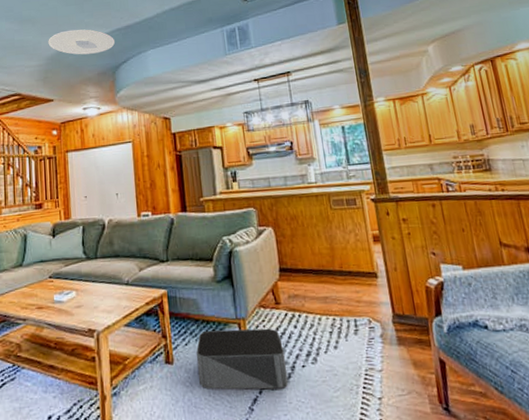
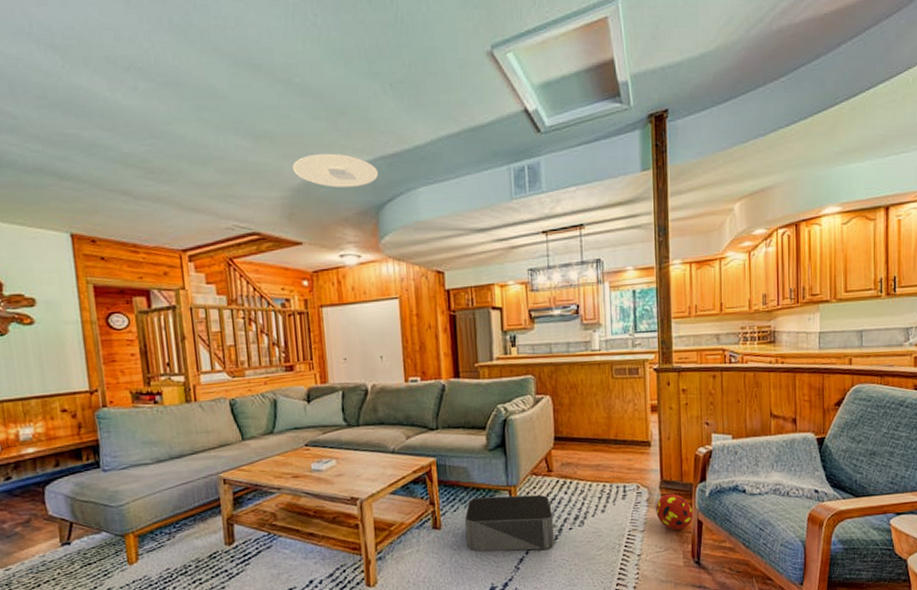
ball: none [391,328,434,371] -> present [656,493,694,530]

